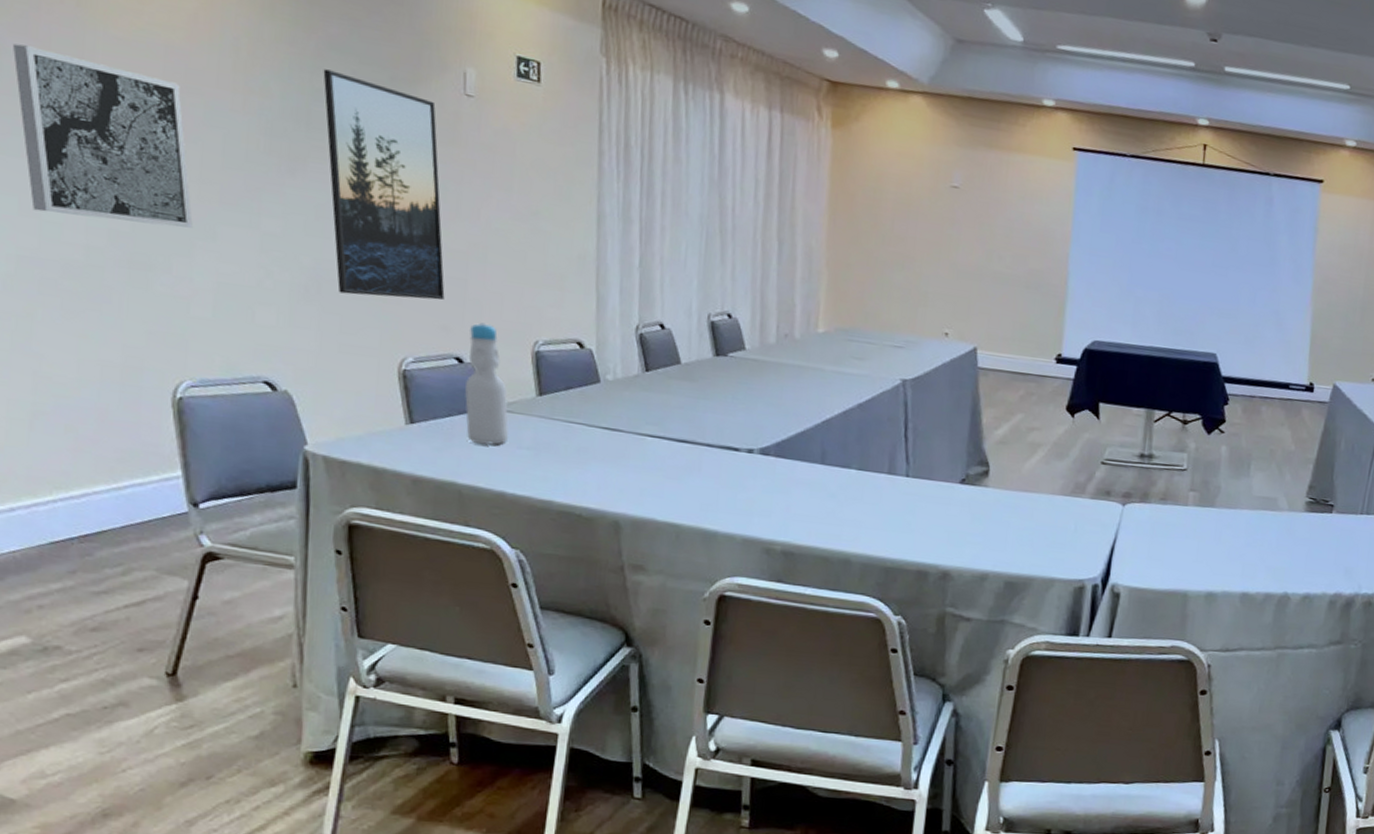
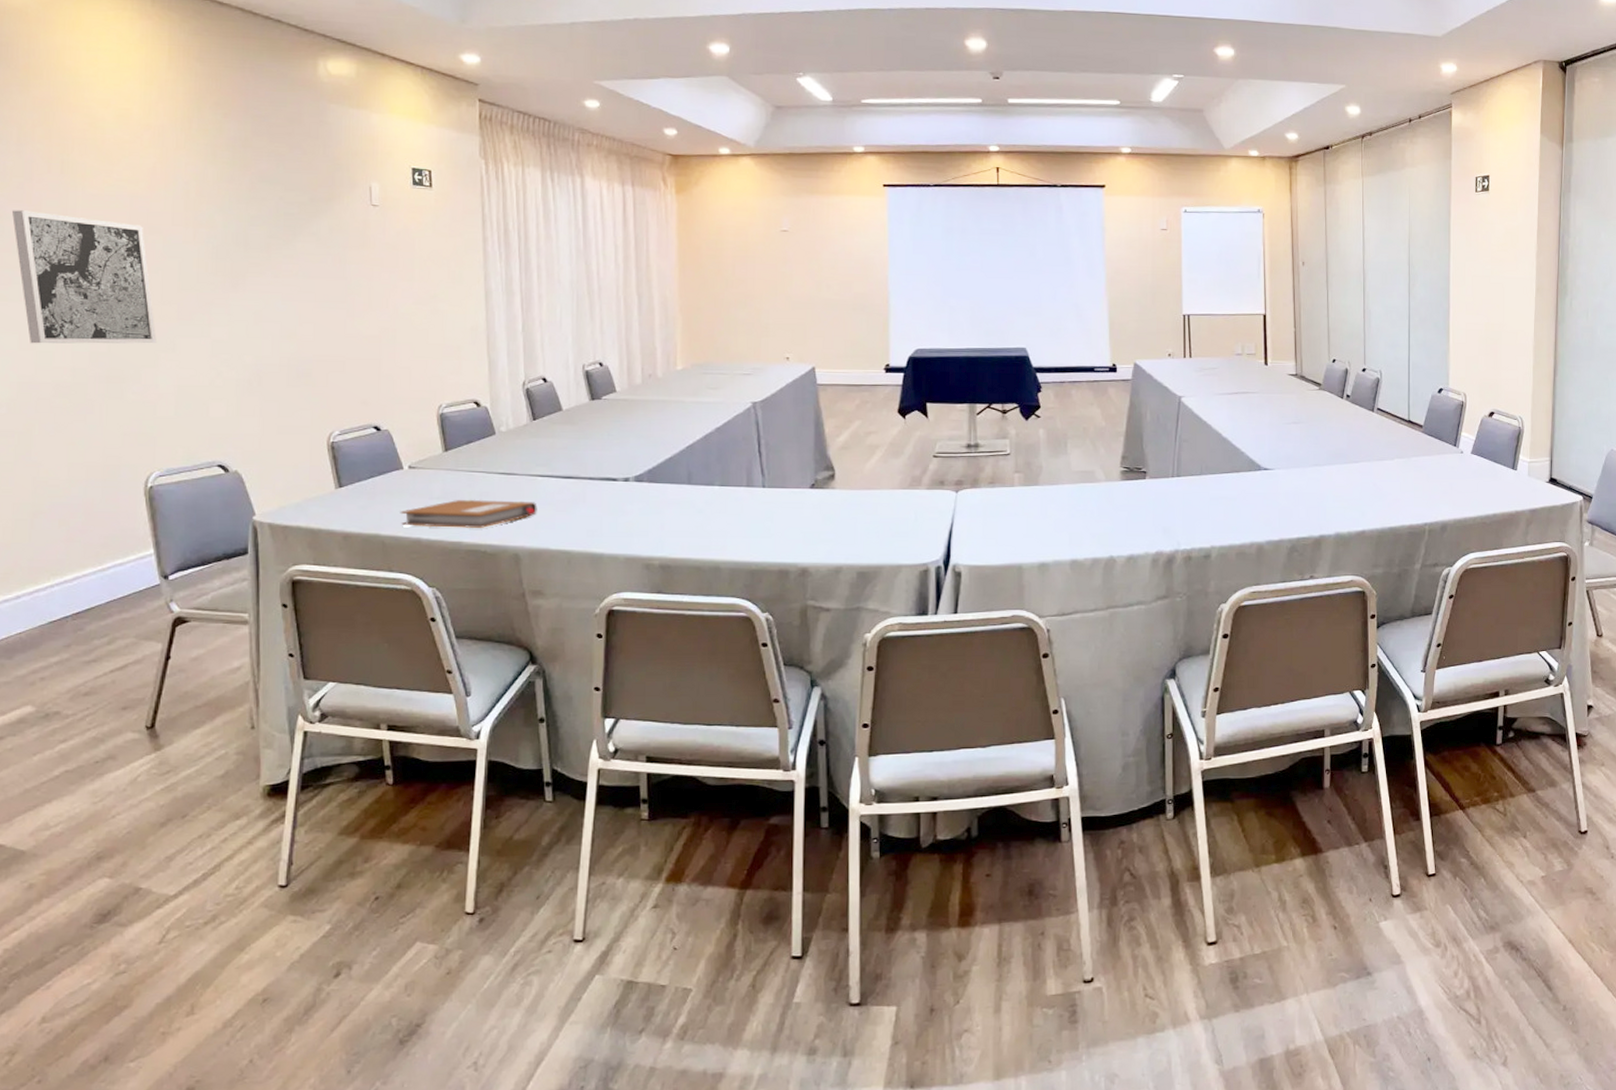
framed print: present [323,69,445,300] -> none [256,199,363,383]
bottle: present [465,322,509,445] -> none [383,394,422,498]
notebook: none [481,452,645,488] -> present [400,499,537,528]

